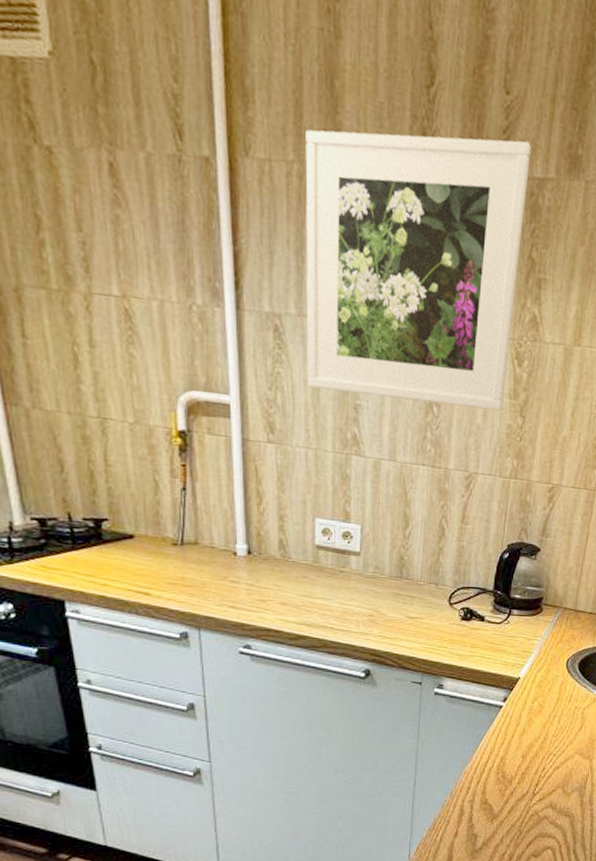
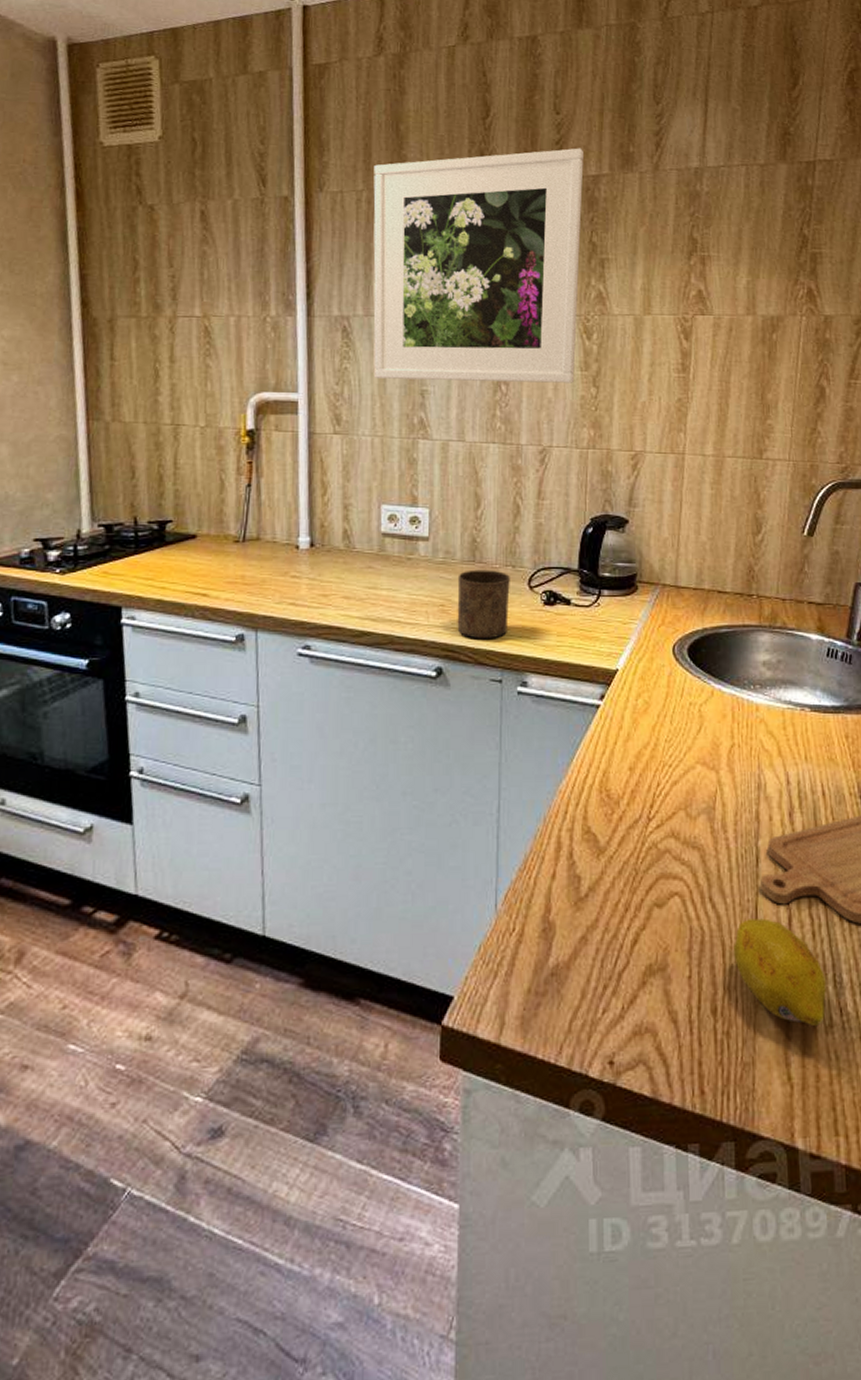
cup: none [384,585,433,648] -> present [457,569,510,639]

